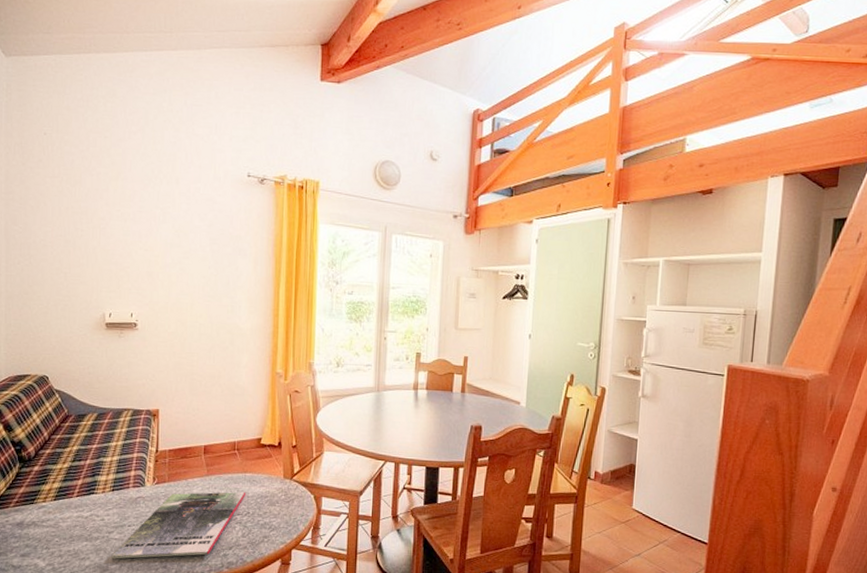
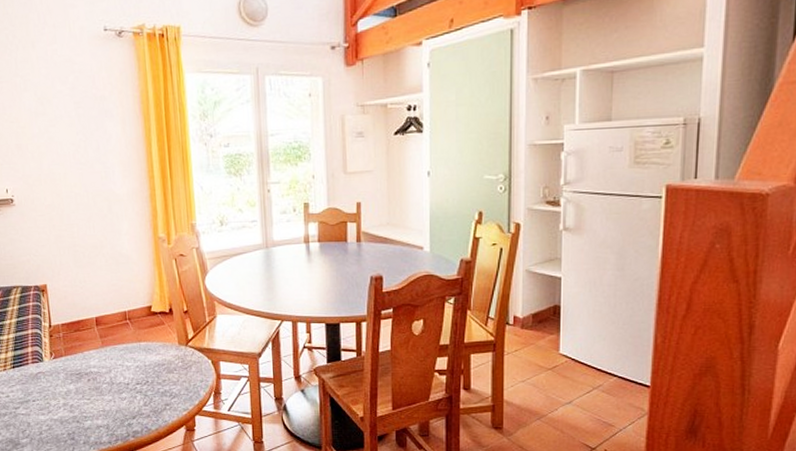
magazine: present [111,491,246,559] -> none [21,361,143,433]

